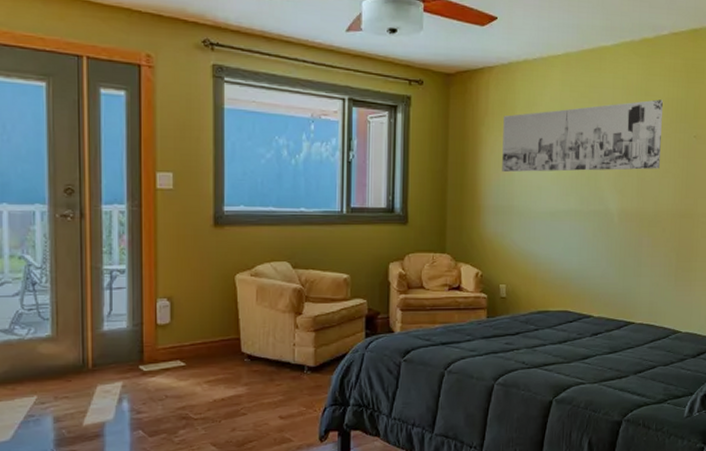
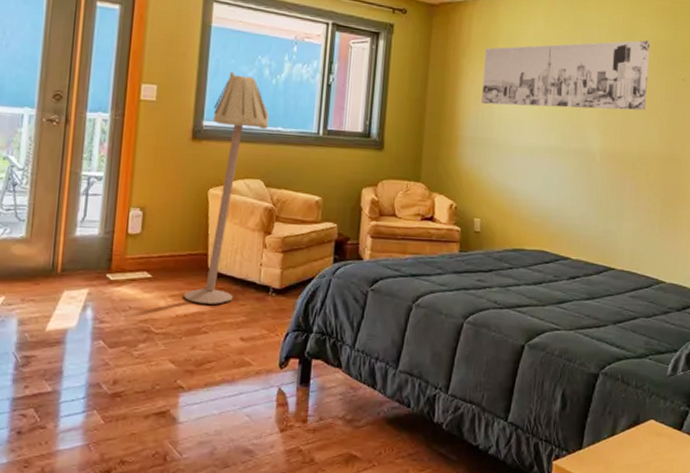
floor lamp: none [219,154,291,387] -> present [183,71,269,304]

